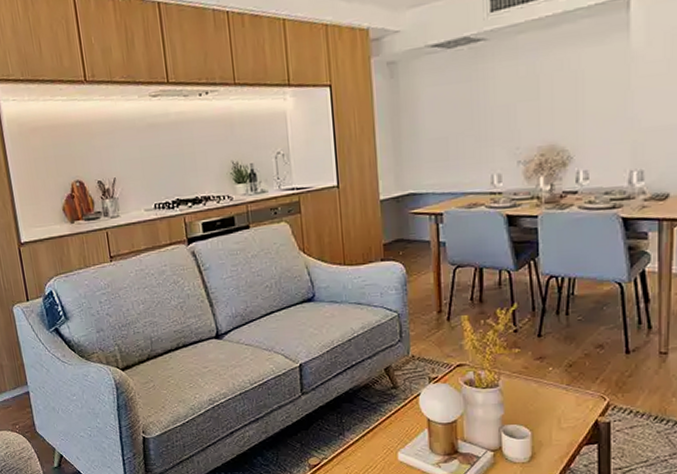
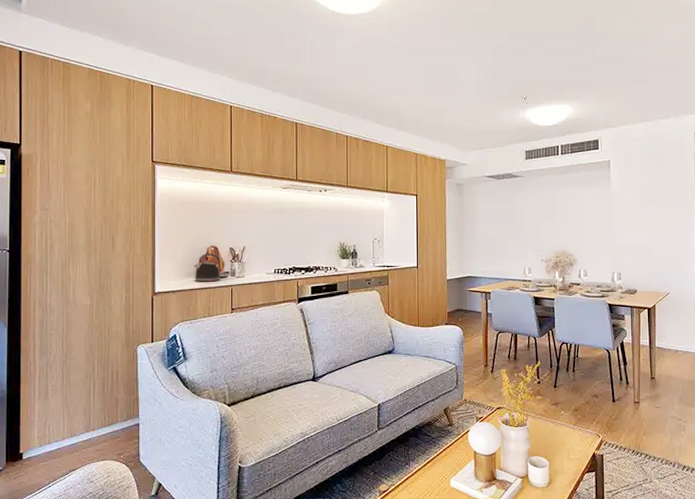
kettle: none [59,190,94,227] -> present [194,253,222,282]

